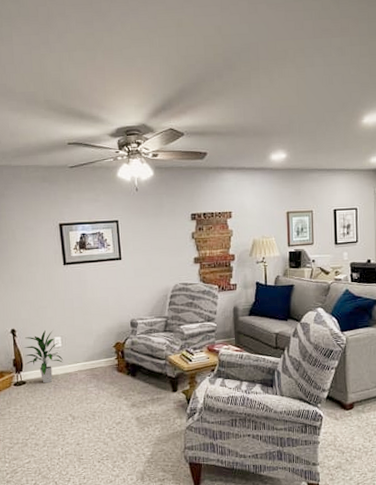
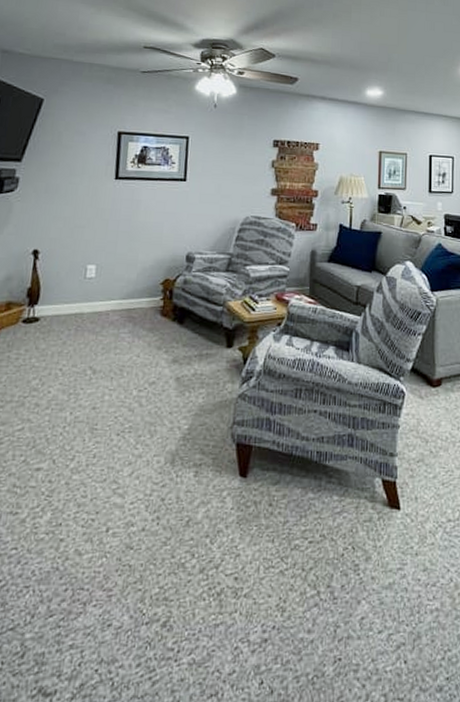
indoor plant: present [23,329,63,384] -> none [43,254,94,323]

